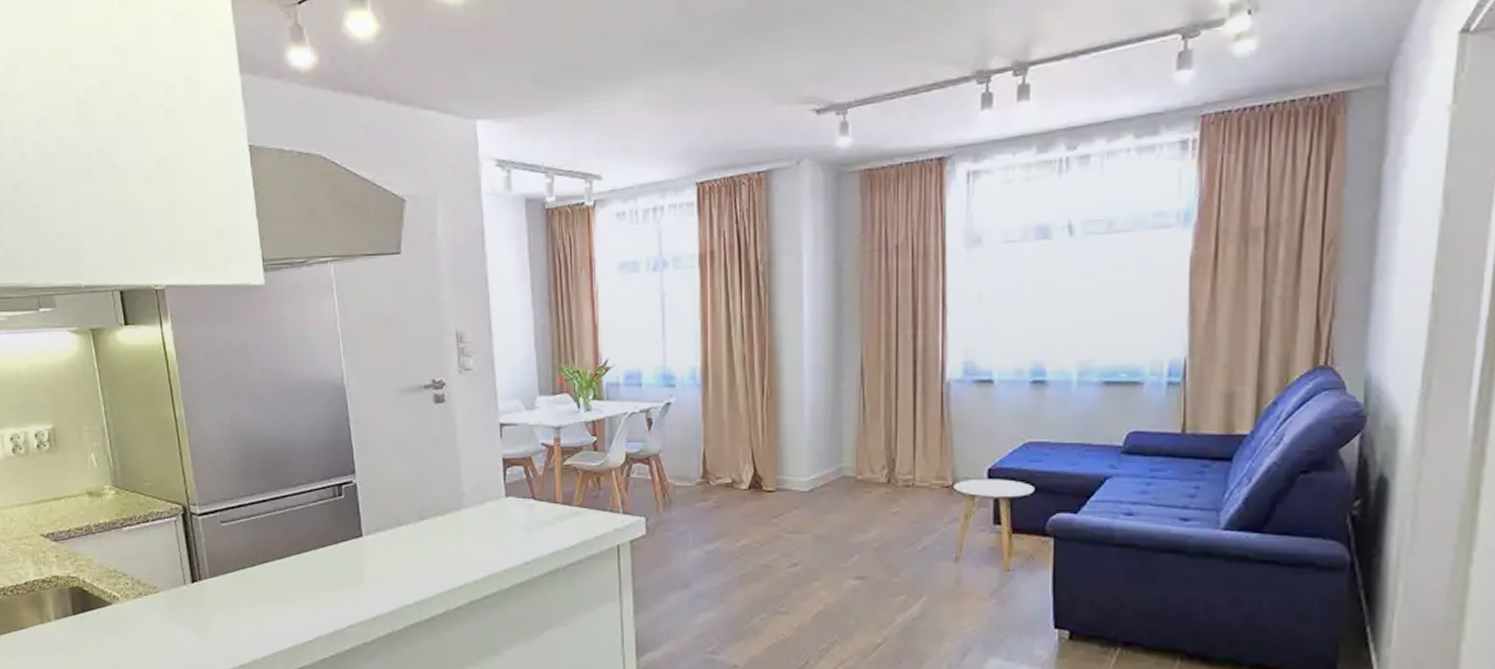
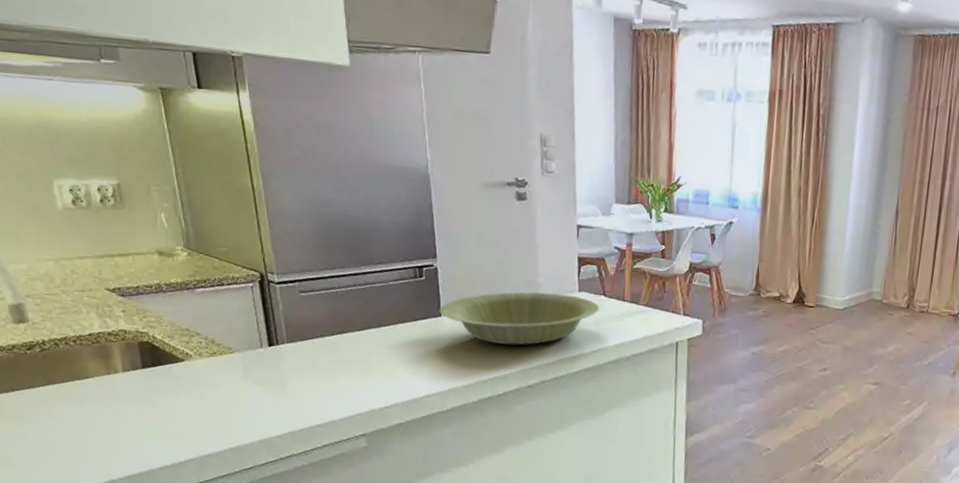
bowl: none [360,501,530,563] -> present [439,292,600,345]

